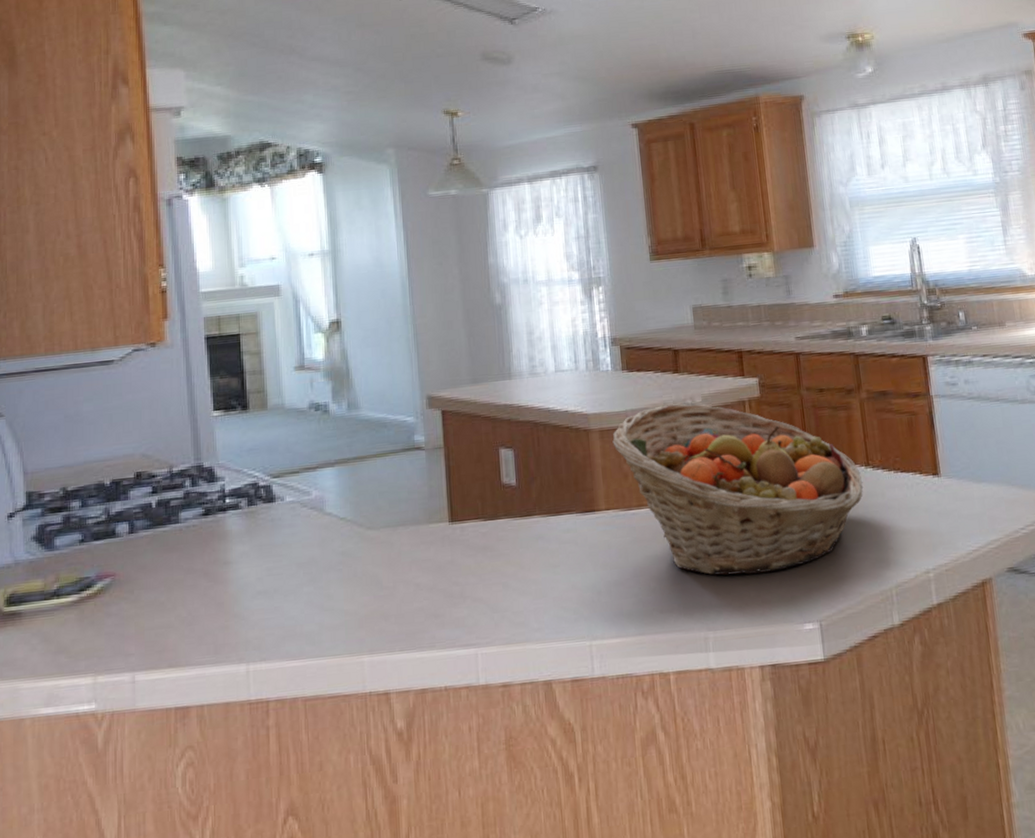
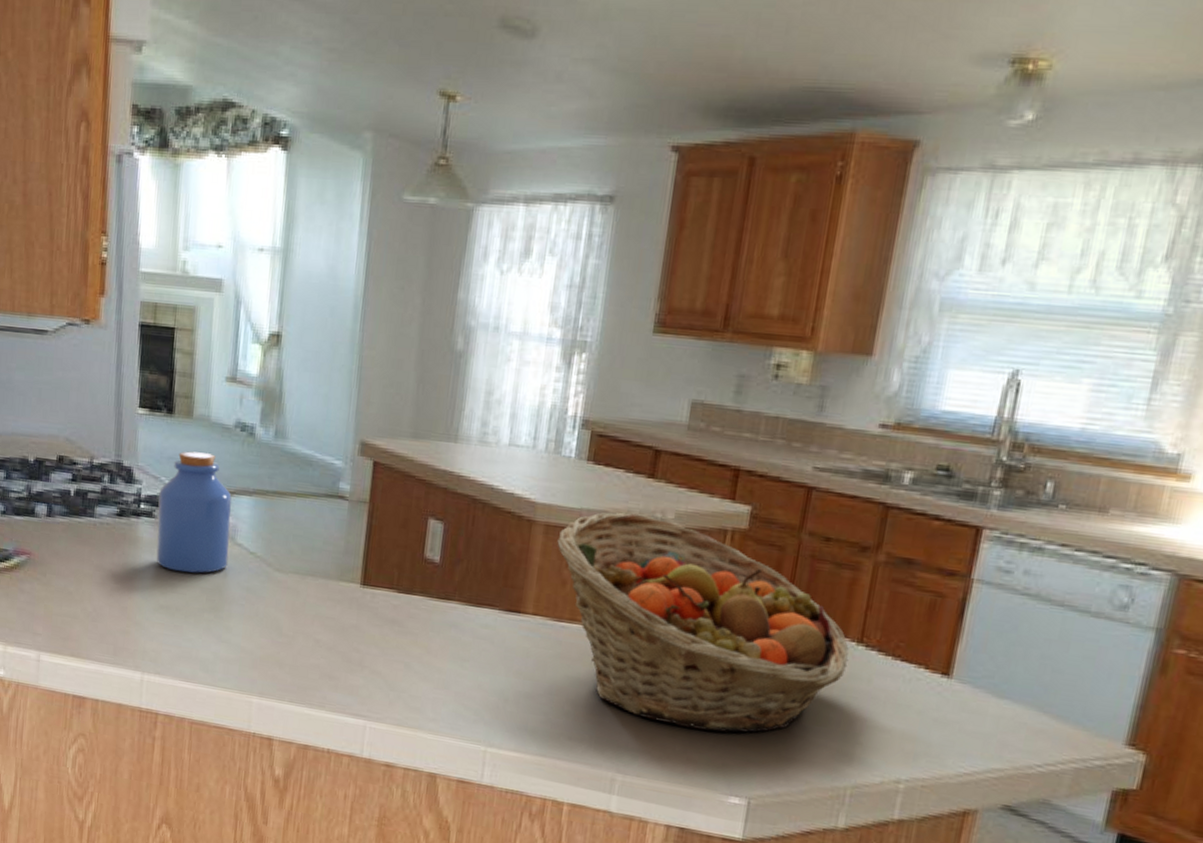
jar: none [243,437,320,555] -> present [156,451,232,574]

